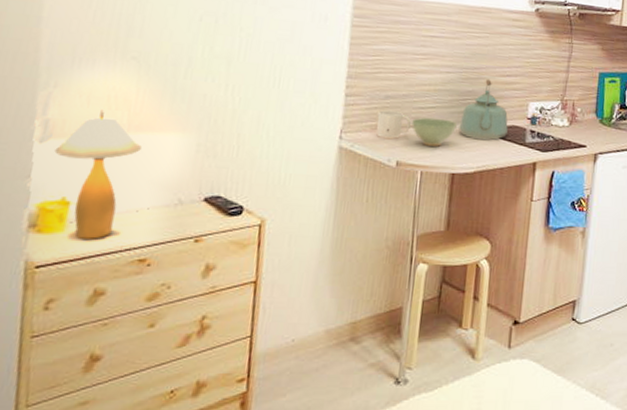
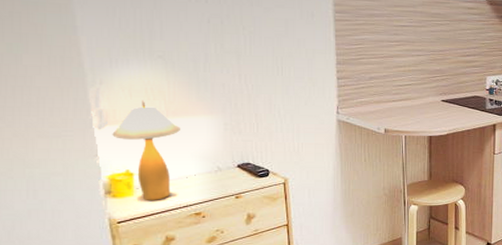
mug: present [376,110,411,140] -> none [365,89,392,112]
bowl: present [411,117,458,147] -> none [392,93,431,116]
kettle: present [459,79,508,141] -> none [432,59,471,109]

